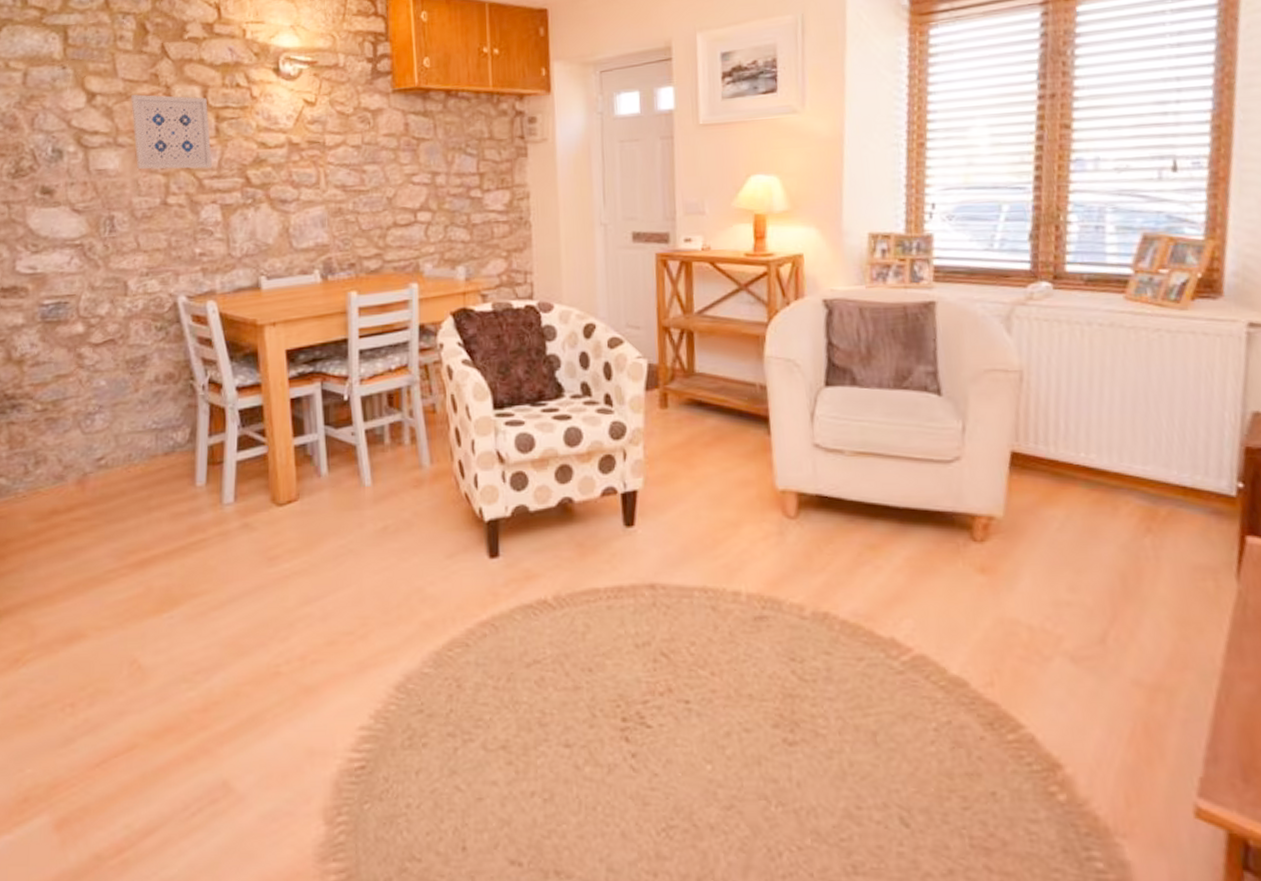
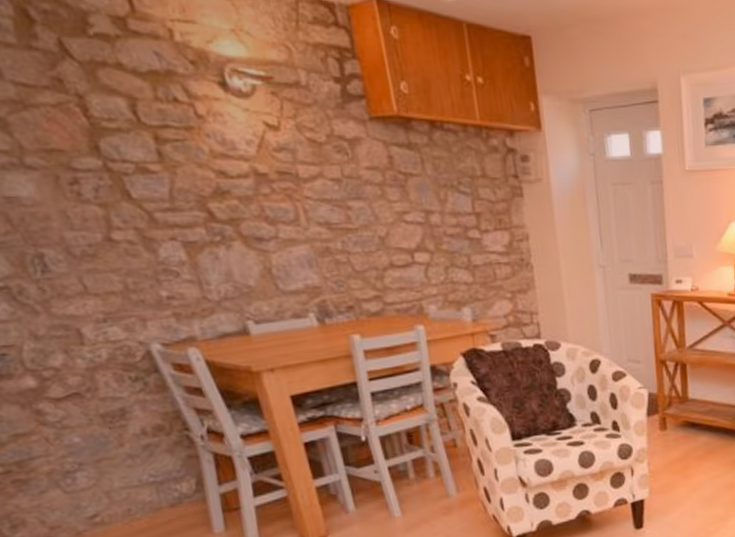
wall art: present [130,94,212,170] -> none [29,104,162,200]

